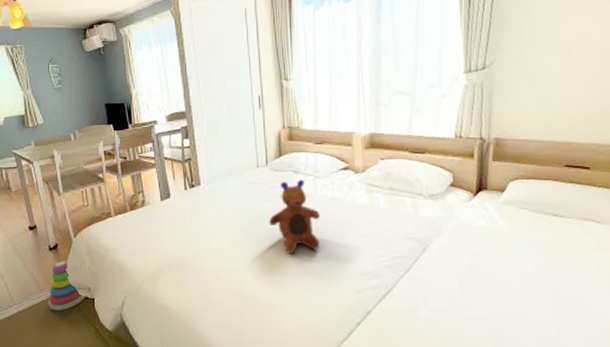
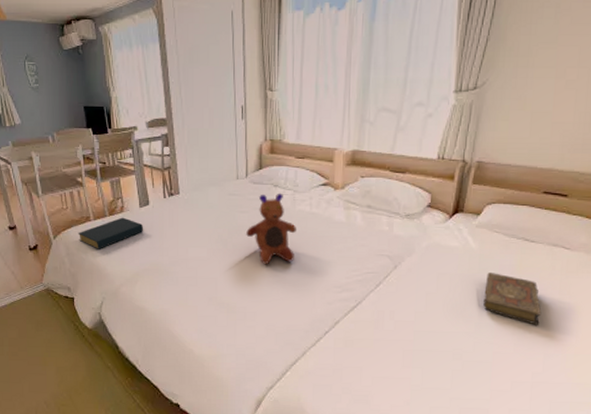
stacking toy: present [48,261,87,311] -> none [29,261,67,307]
hardback book: none [98,211,166,246] -> present [77,217,144,249]
book: none [519,251,582,305] -> present [483,273,542,325]

